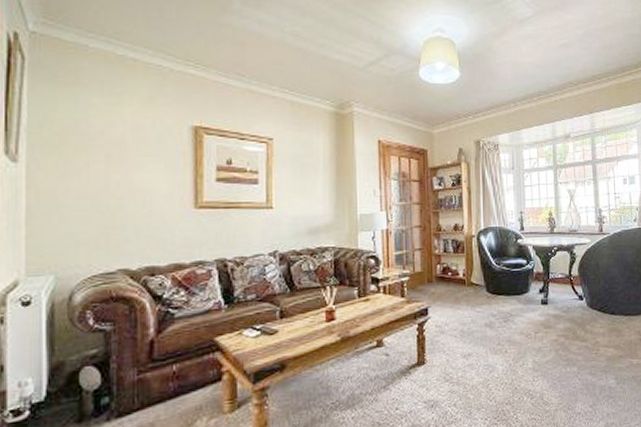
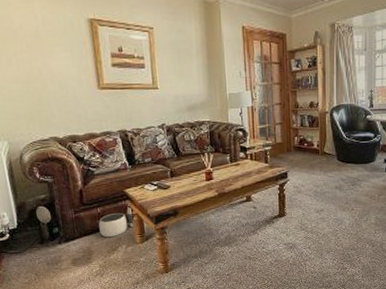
waste basket: none [172,358,223,408] -> present [98,205,133,238]

